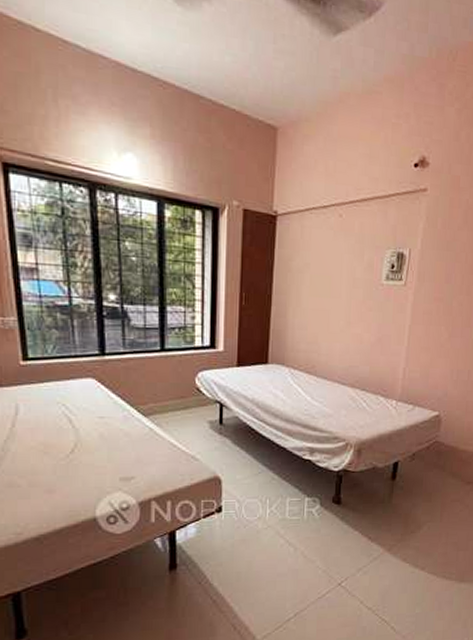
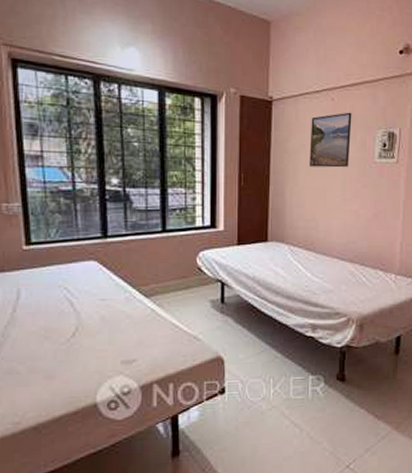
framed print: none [313,230,360,289] -> present [310,112,352,168]

